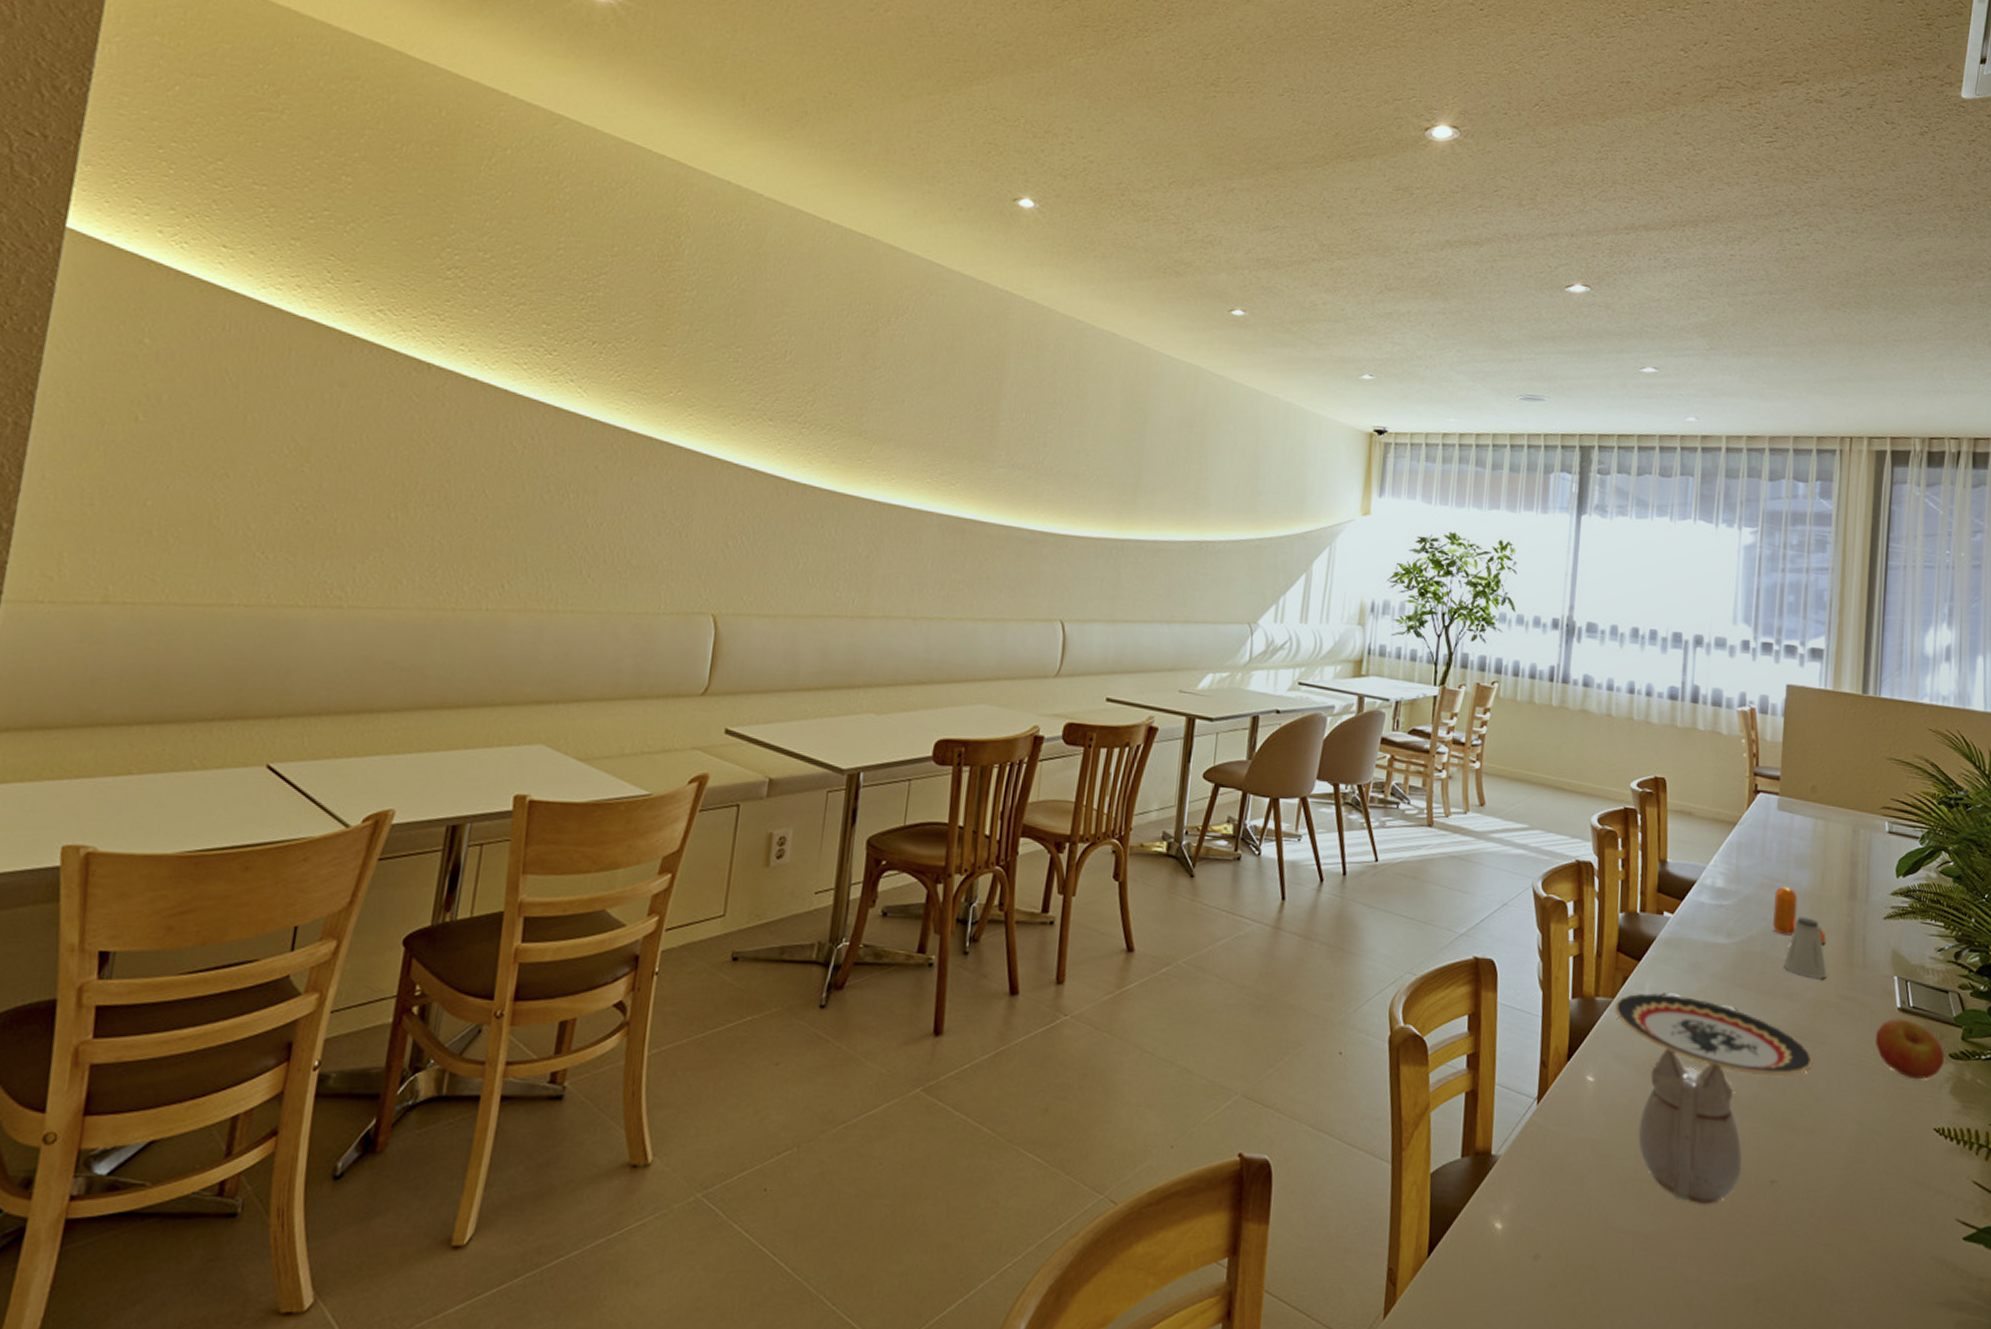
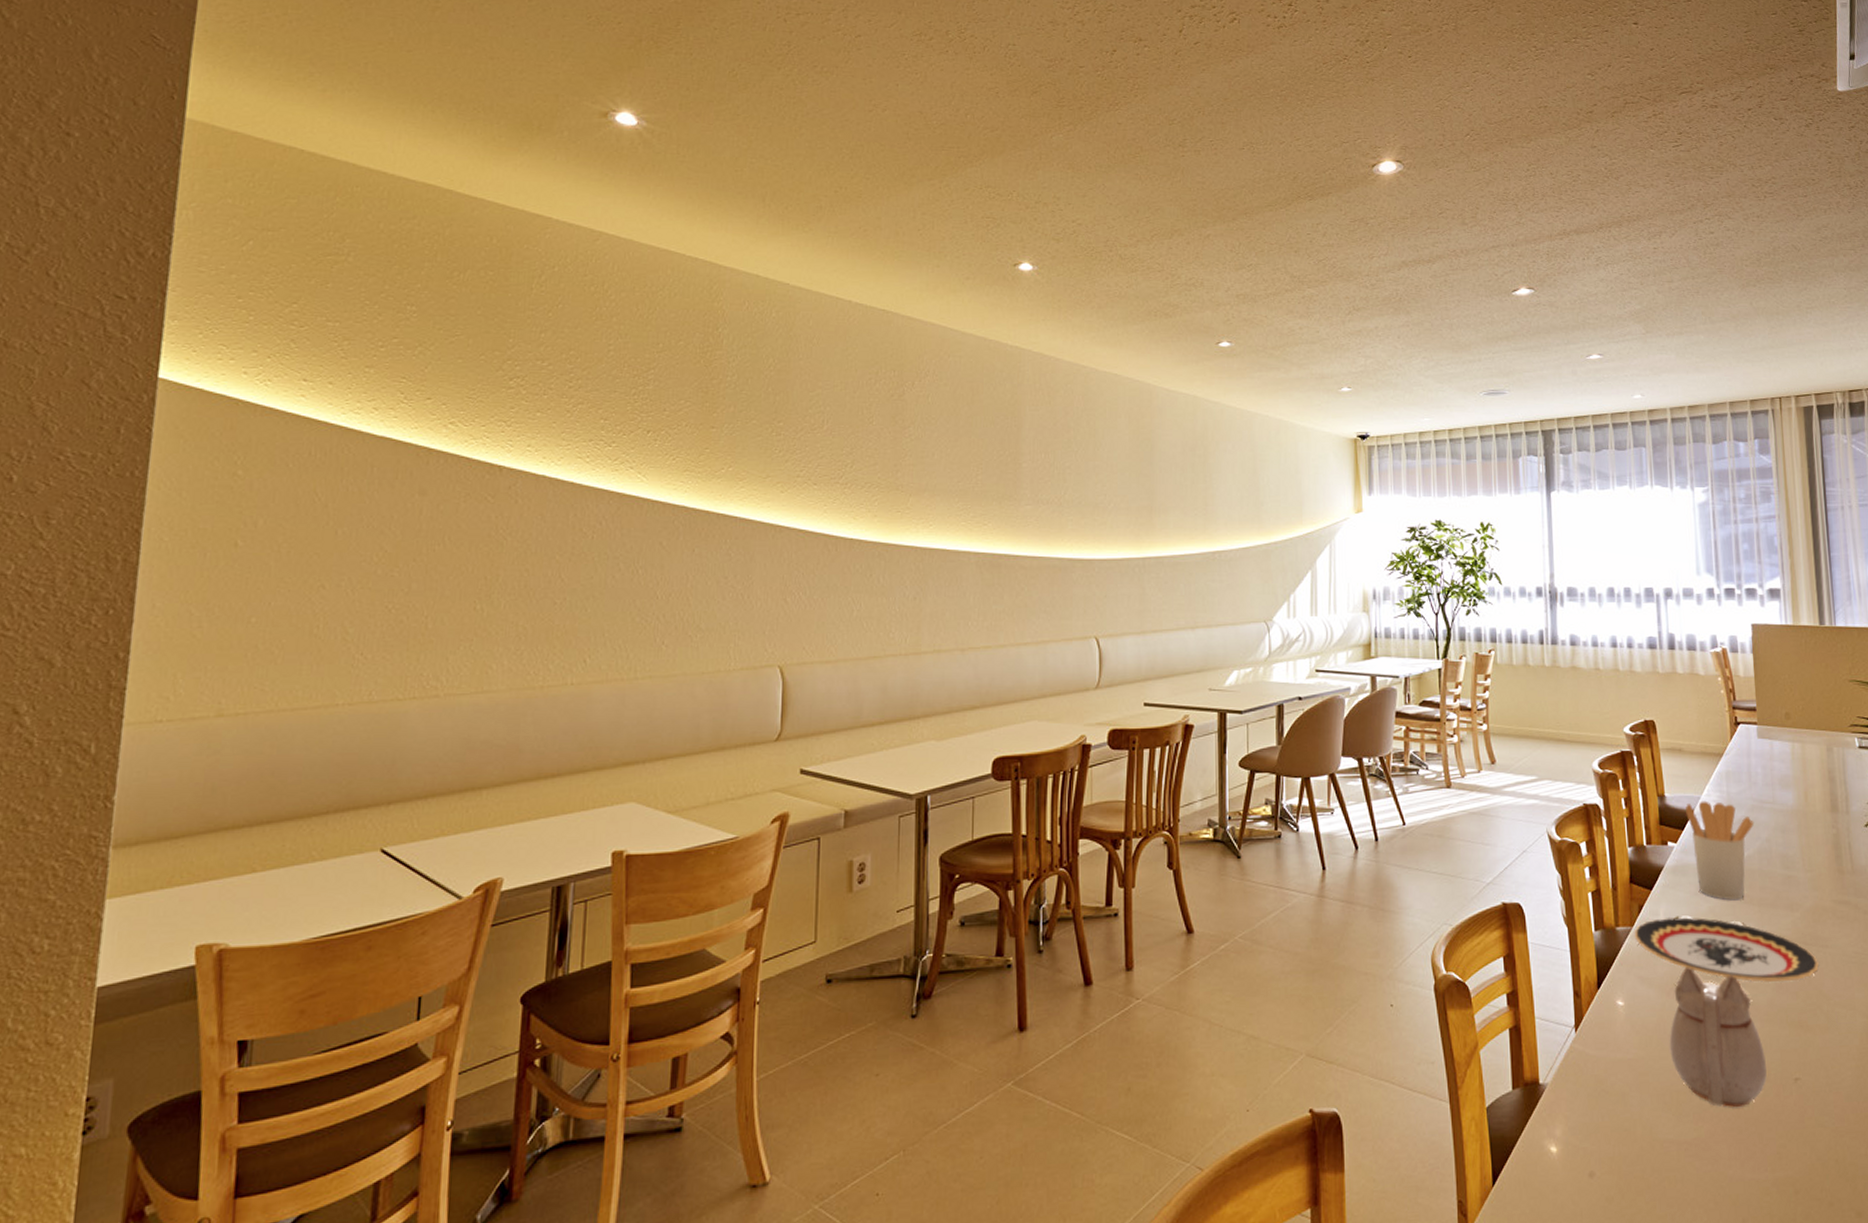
utensil holder: none [1687,871,1762,982] -> present [1685,800,1755,900]
pepper shaker: present [1773,886,1827,944] -> none [1765,806,1816,855]
saltshaker: present [1783,917,1827,978] -> none [1780,833,1821,888]

